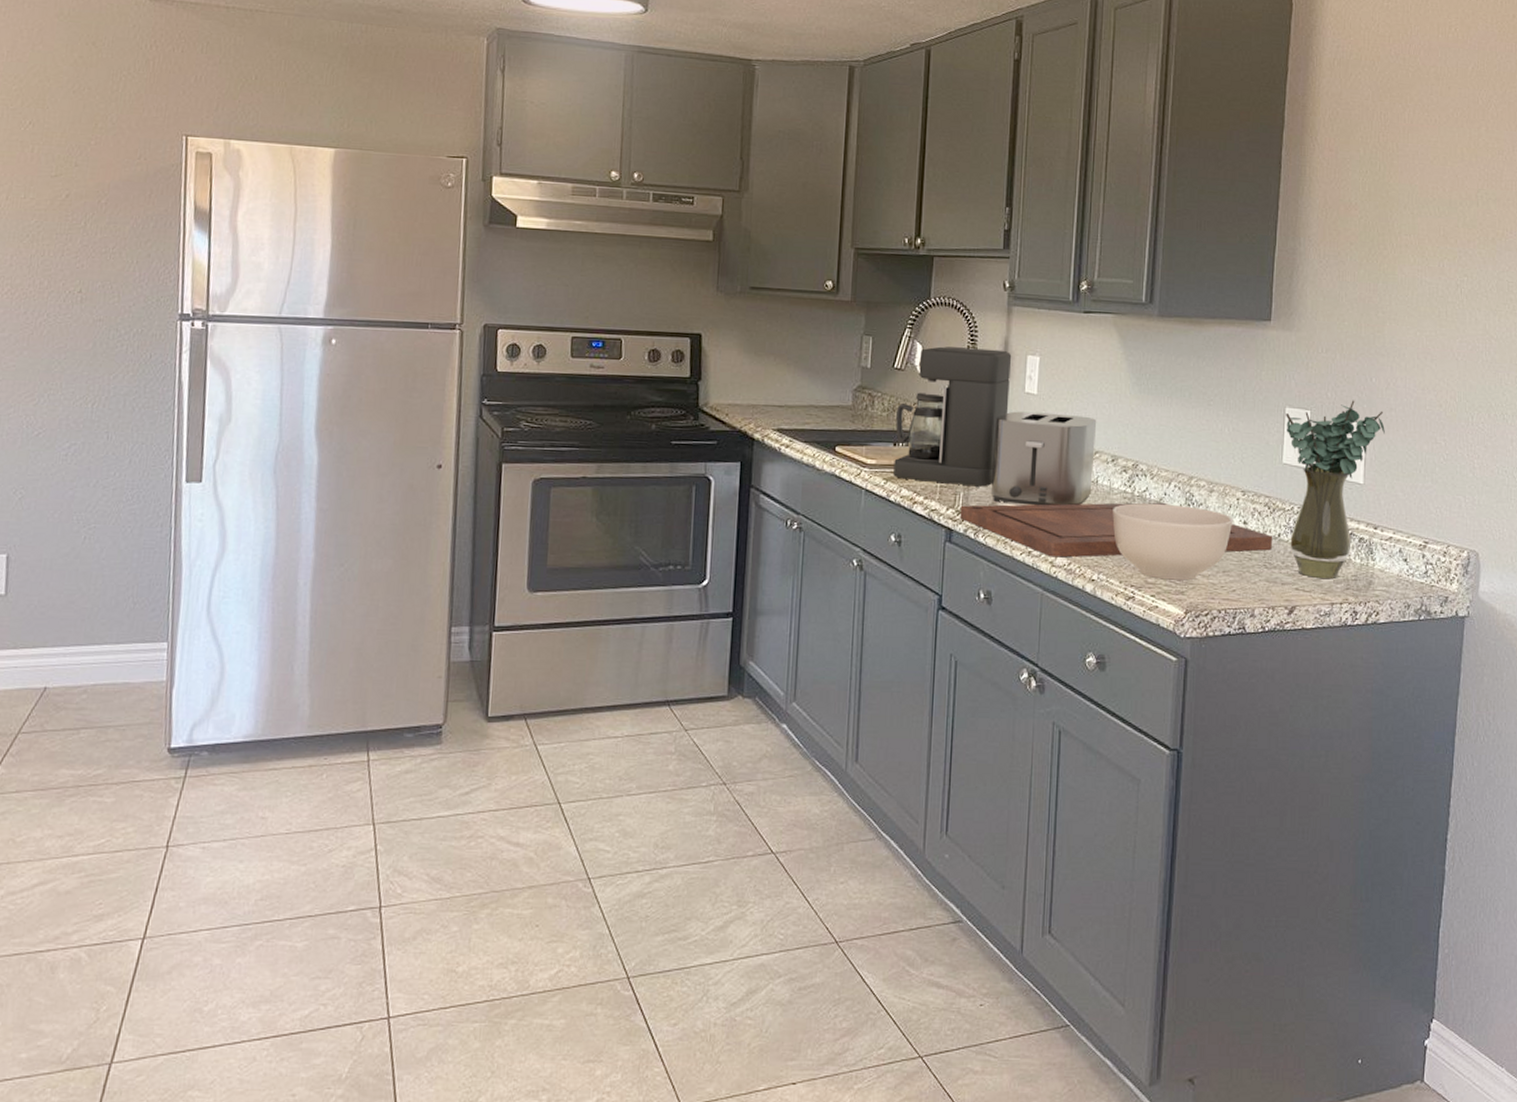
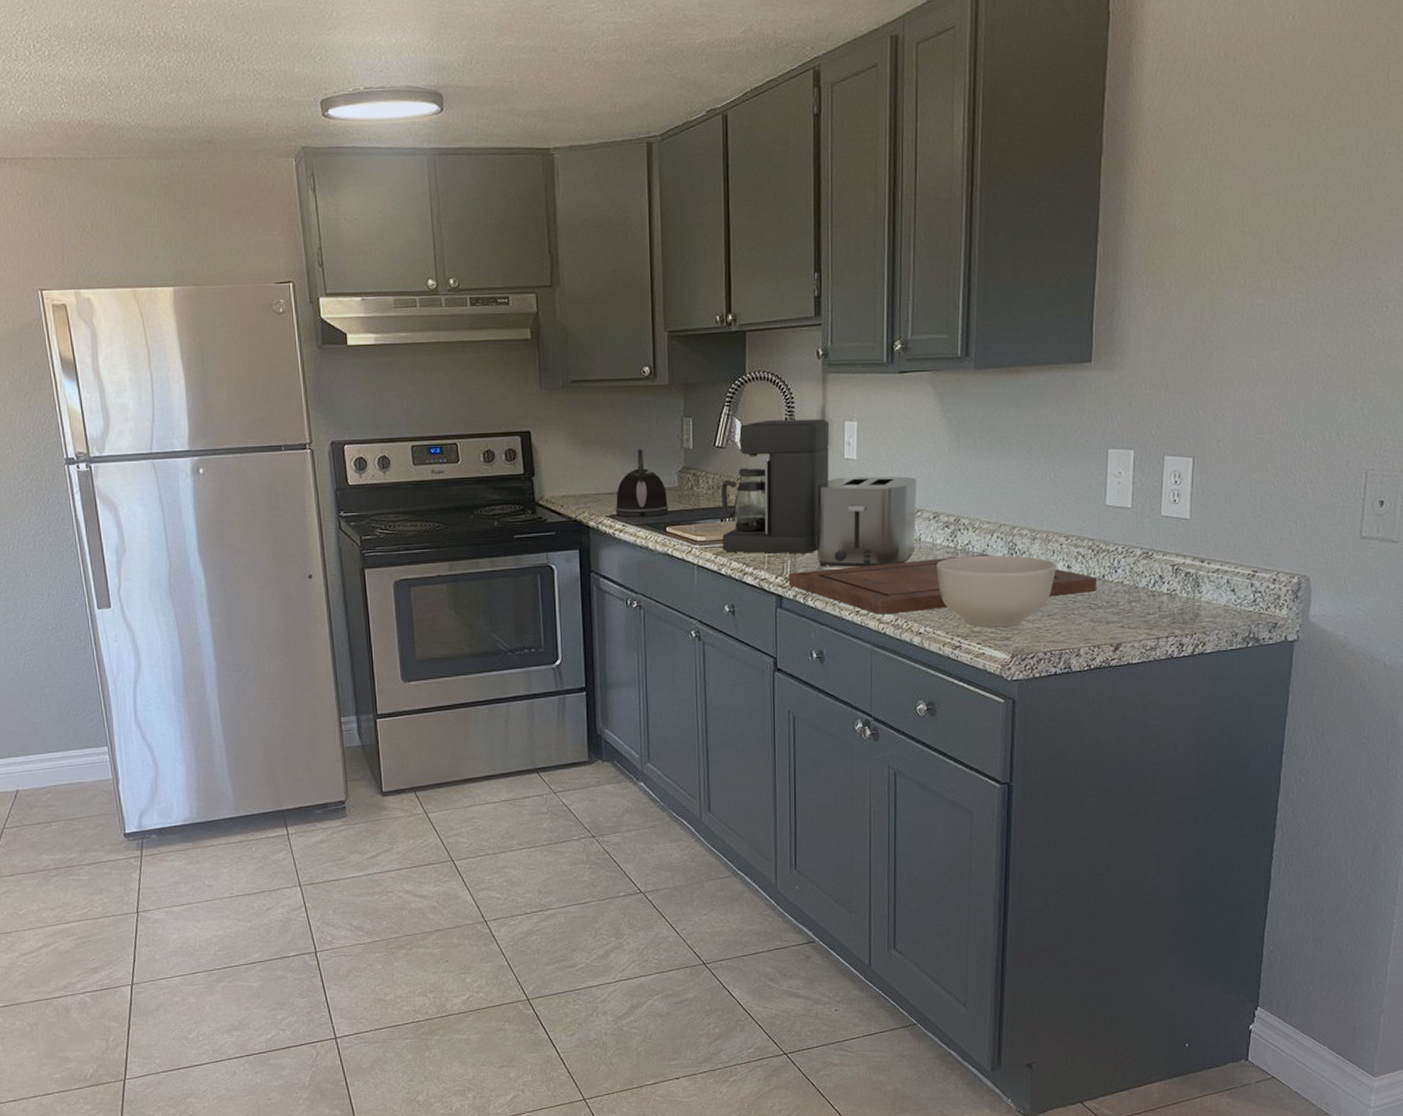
kettle: none [783,362,841,434] -> present [615,448,670,517]
vase: present [1286,400,1385,579] -> none [1109,435,1212,614]

